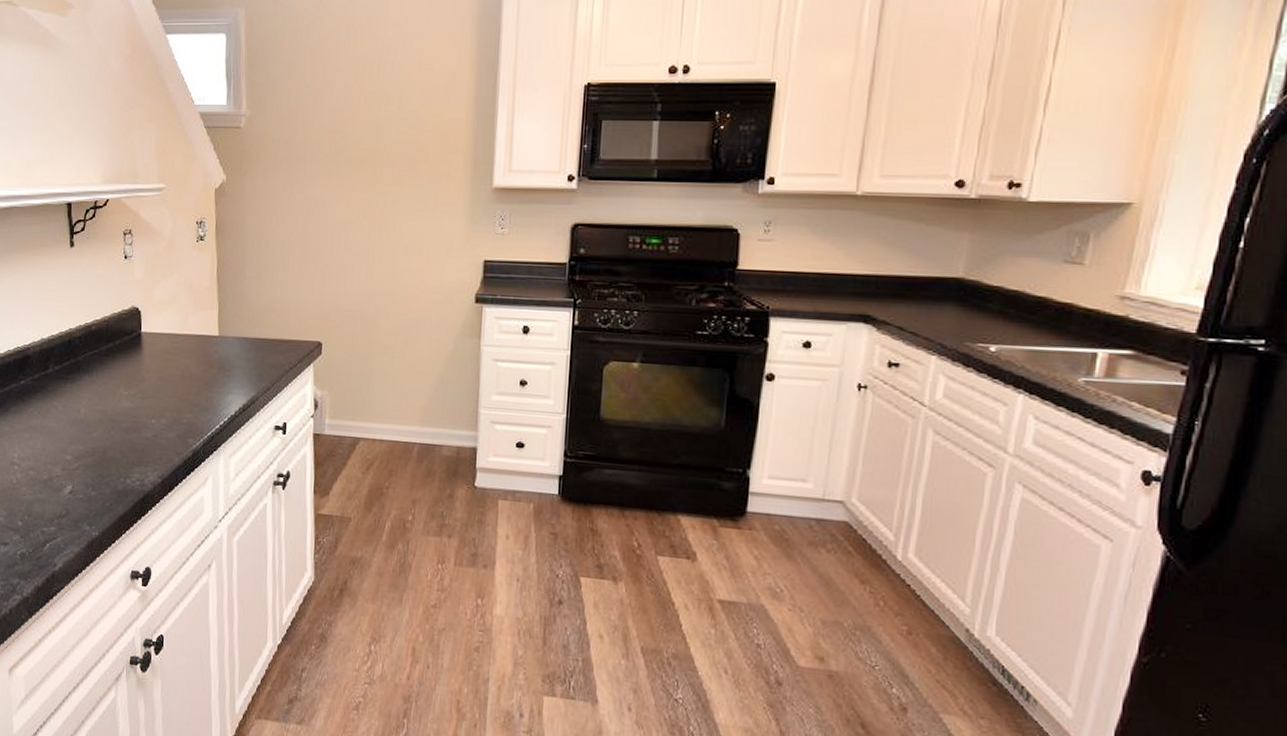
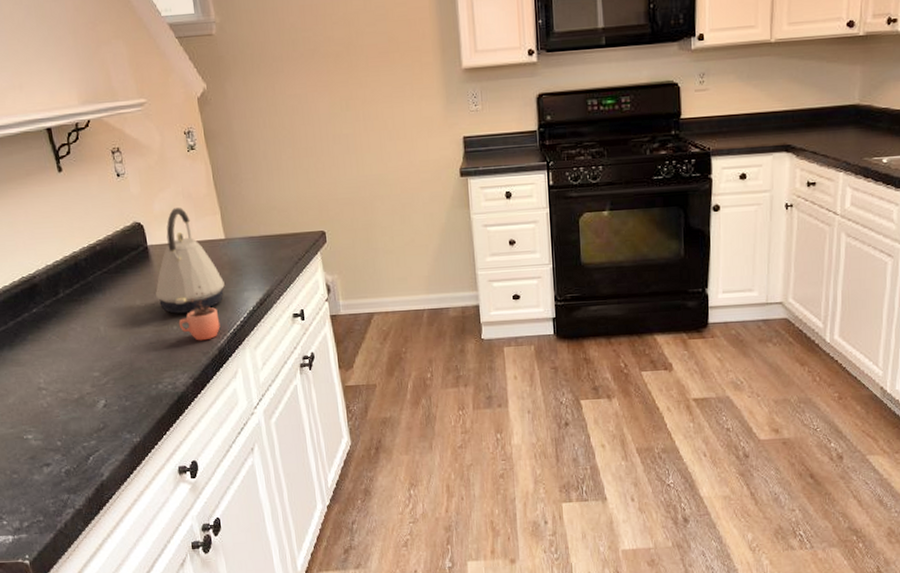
kettle: none [140,297,210,408] -> present [155,208,225,314]
cocoa: none [157,381,199,440] -> present [178,285,220,341]

